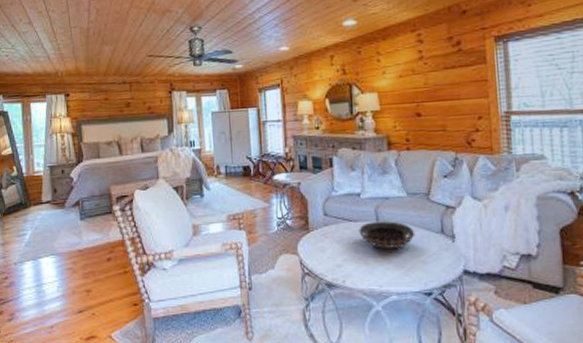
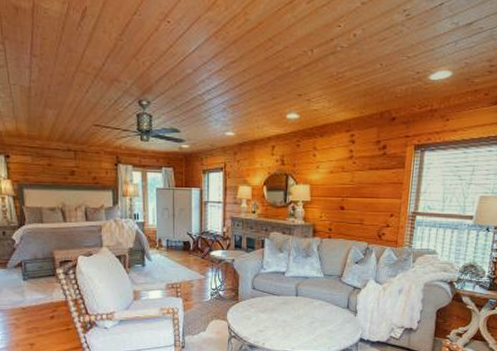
decorative bowl: present [359,221,415,248] -> none [280,297,326,319]

